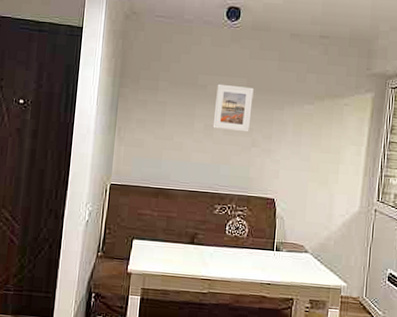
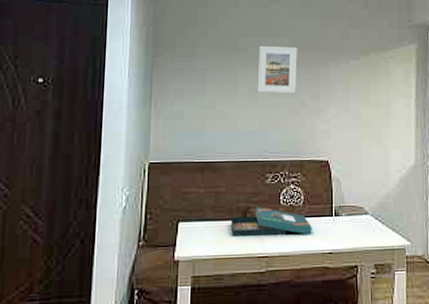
board game: none [179,234,254,265] -> present [230,206,312,238]

